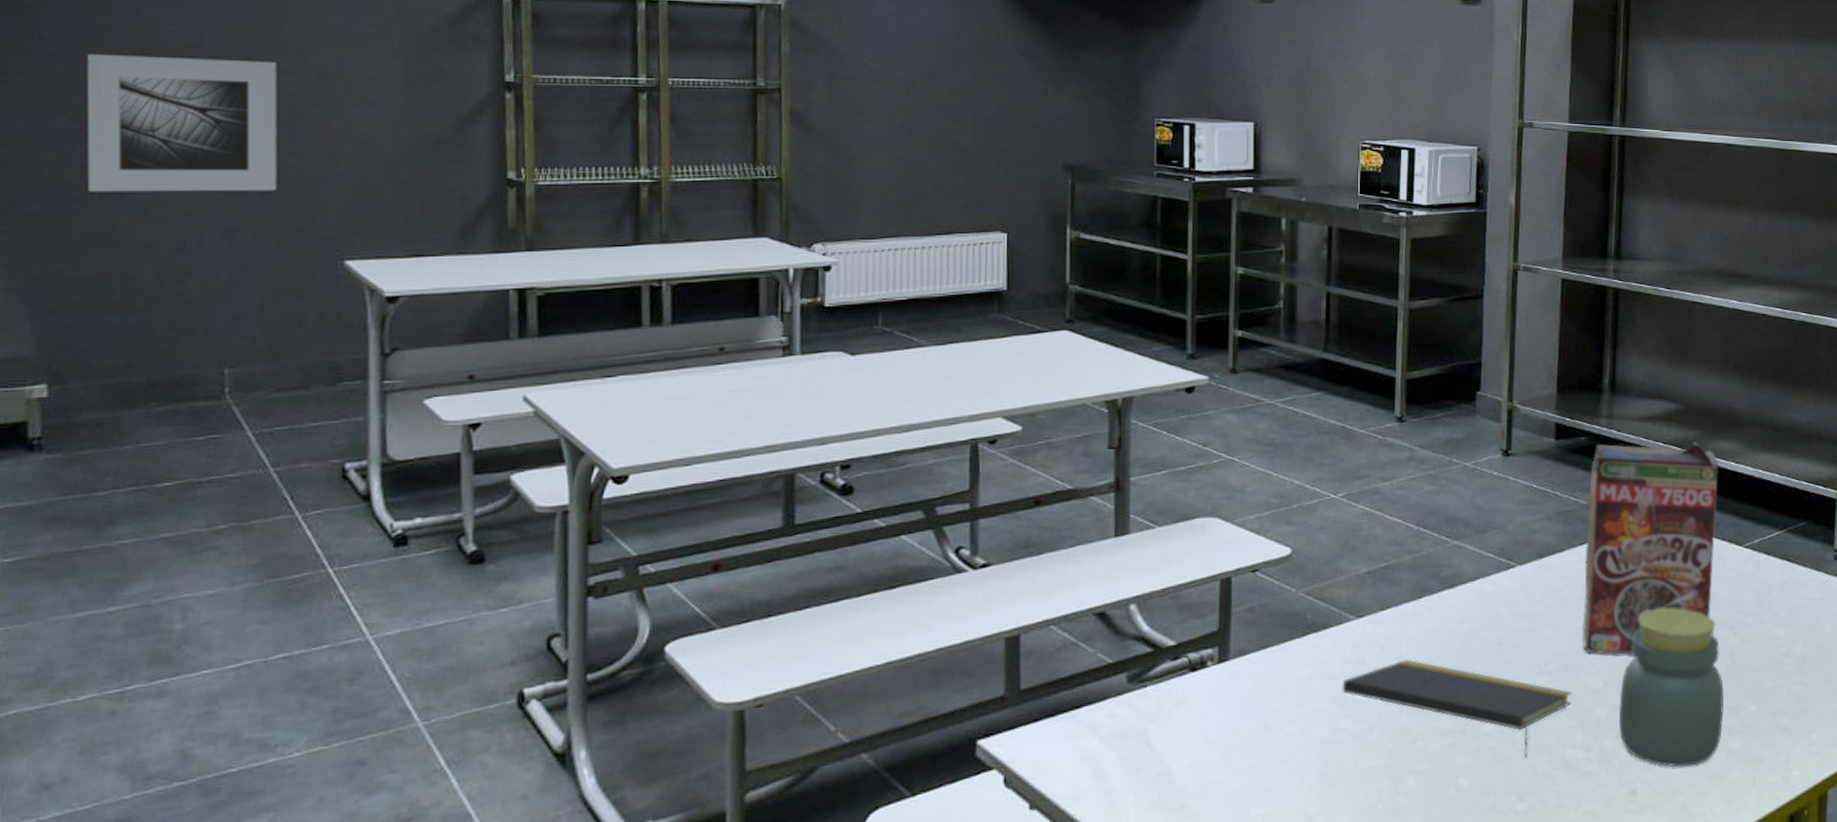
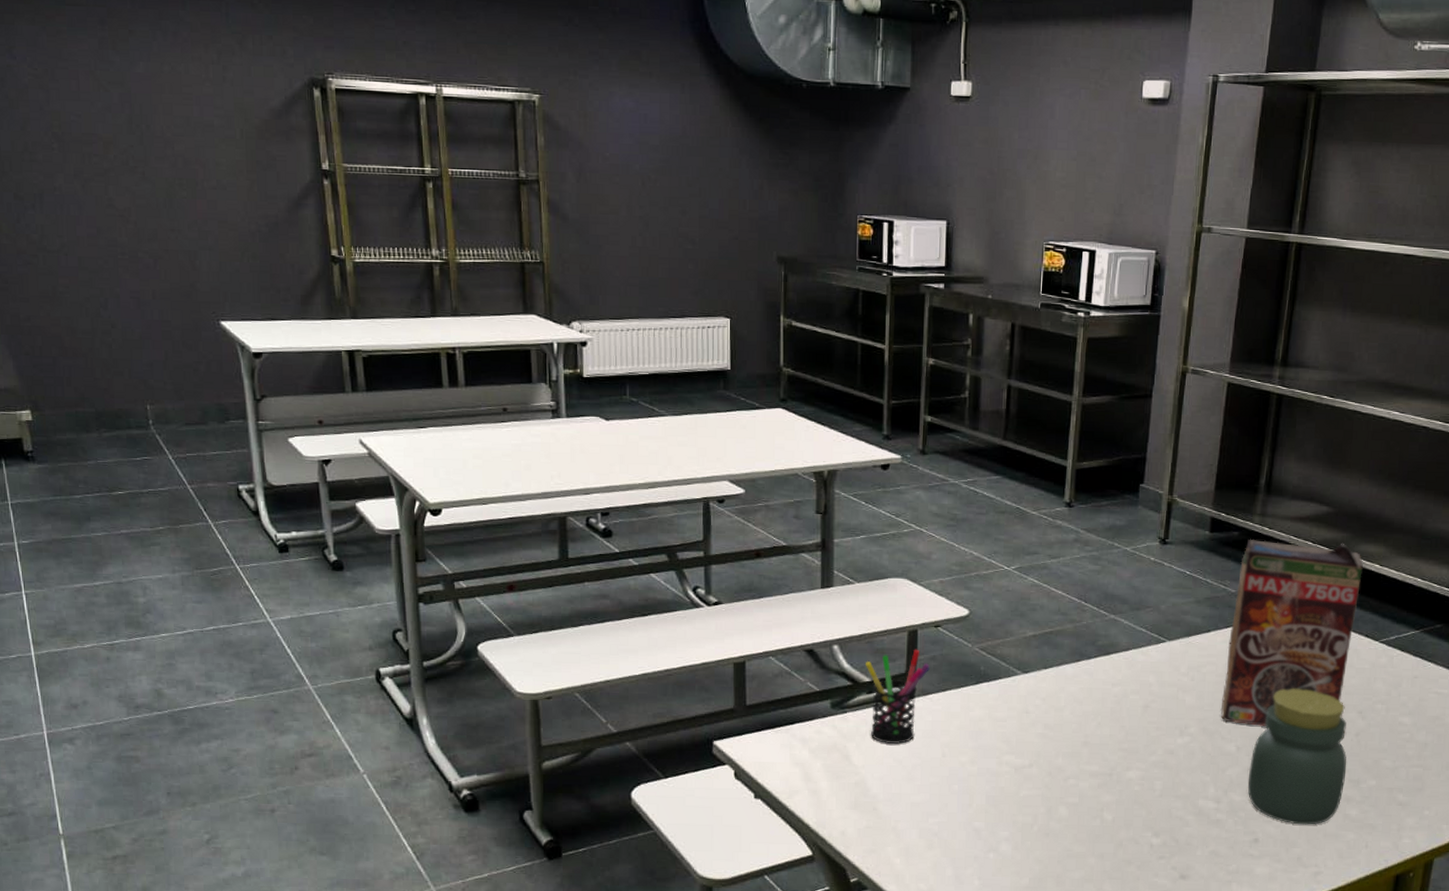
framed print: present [86,53,278,192] -> none [18,140,165,261]
pen holder: none [1168,600,1247,721] -> present [864,649,930,744]
notepad: present [1342,659,1572,757] -> none [1008,711,1207,802]

